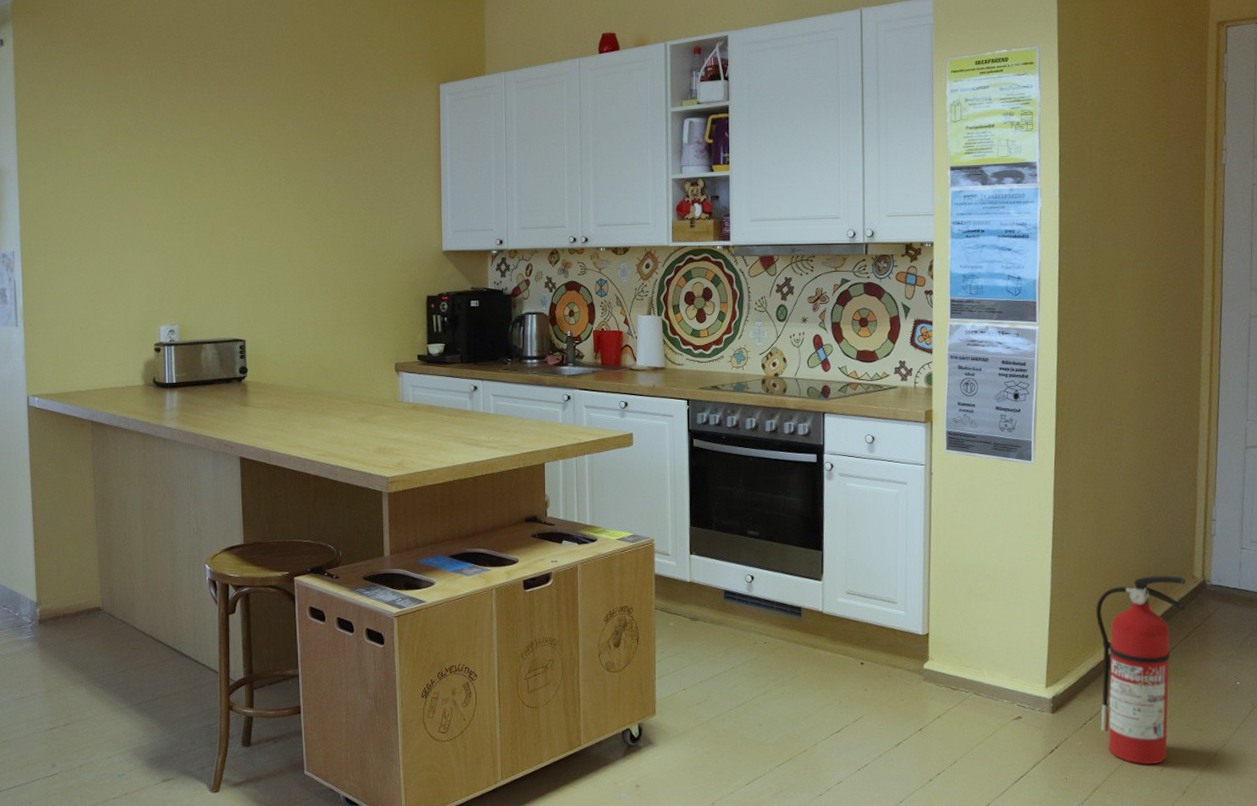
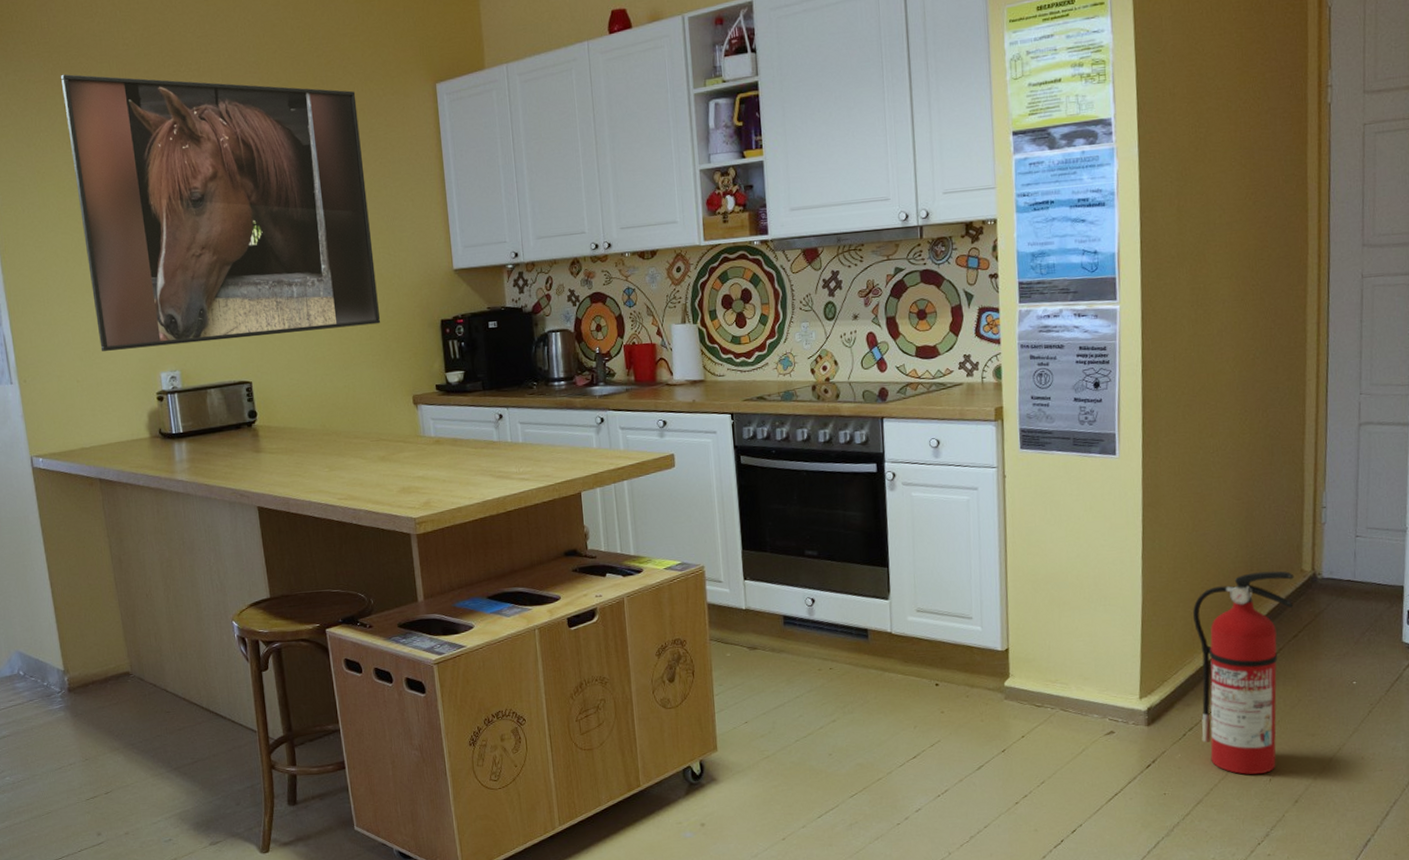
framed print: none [95,48,370,302] -> present [61,74,380,351]

